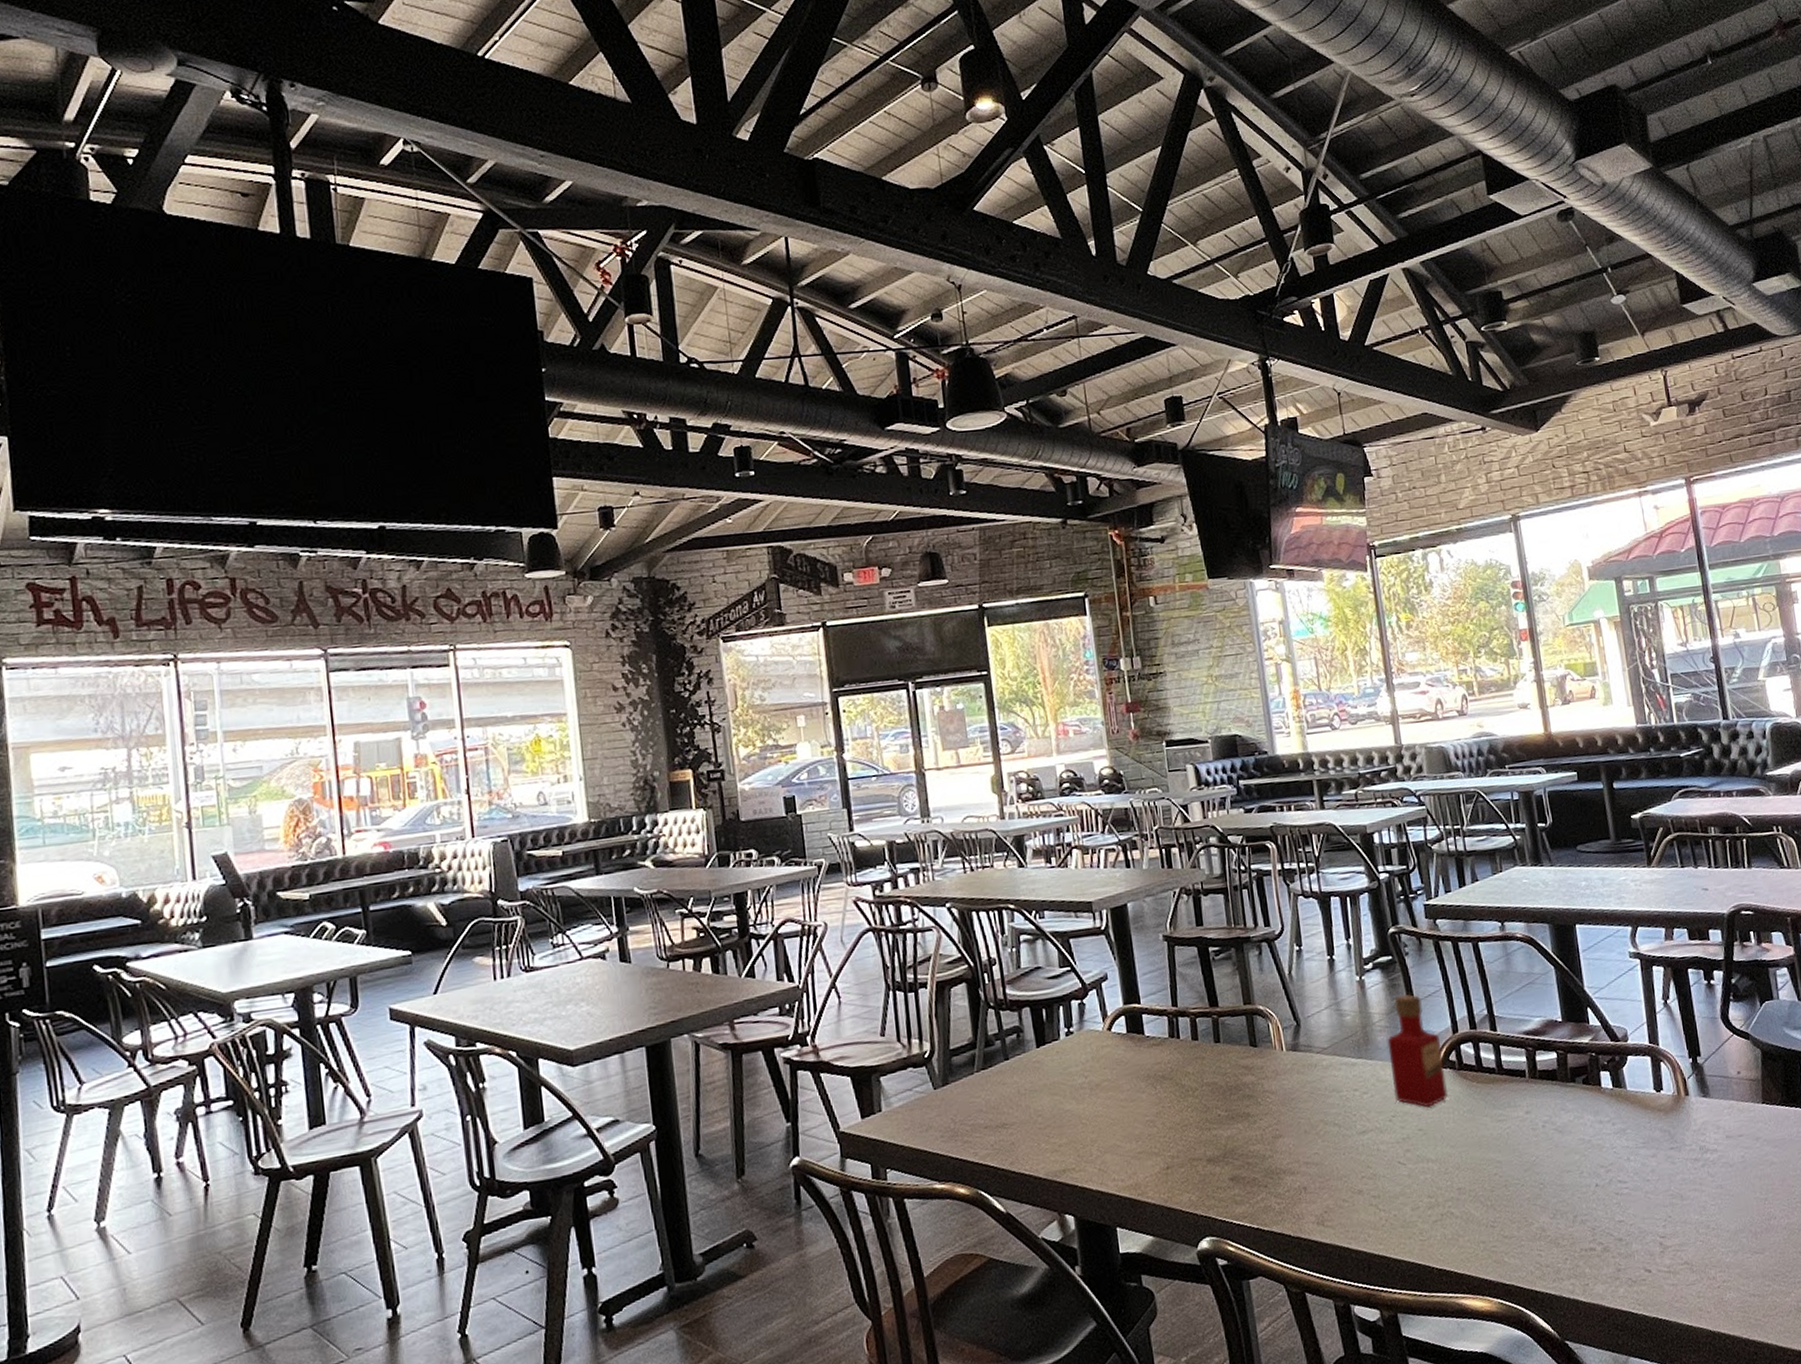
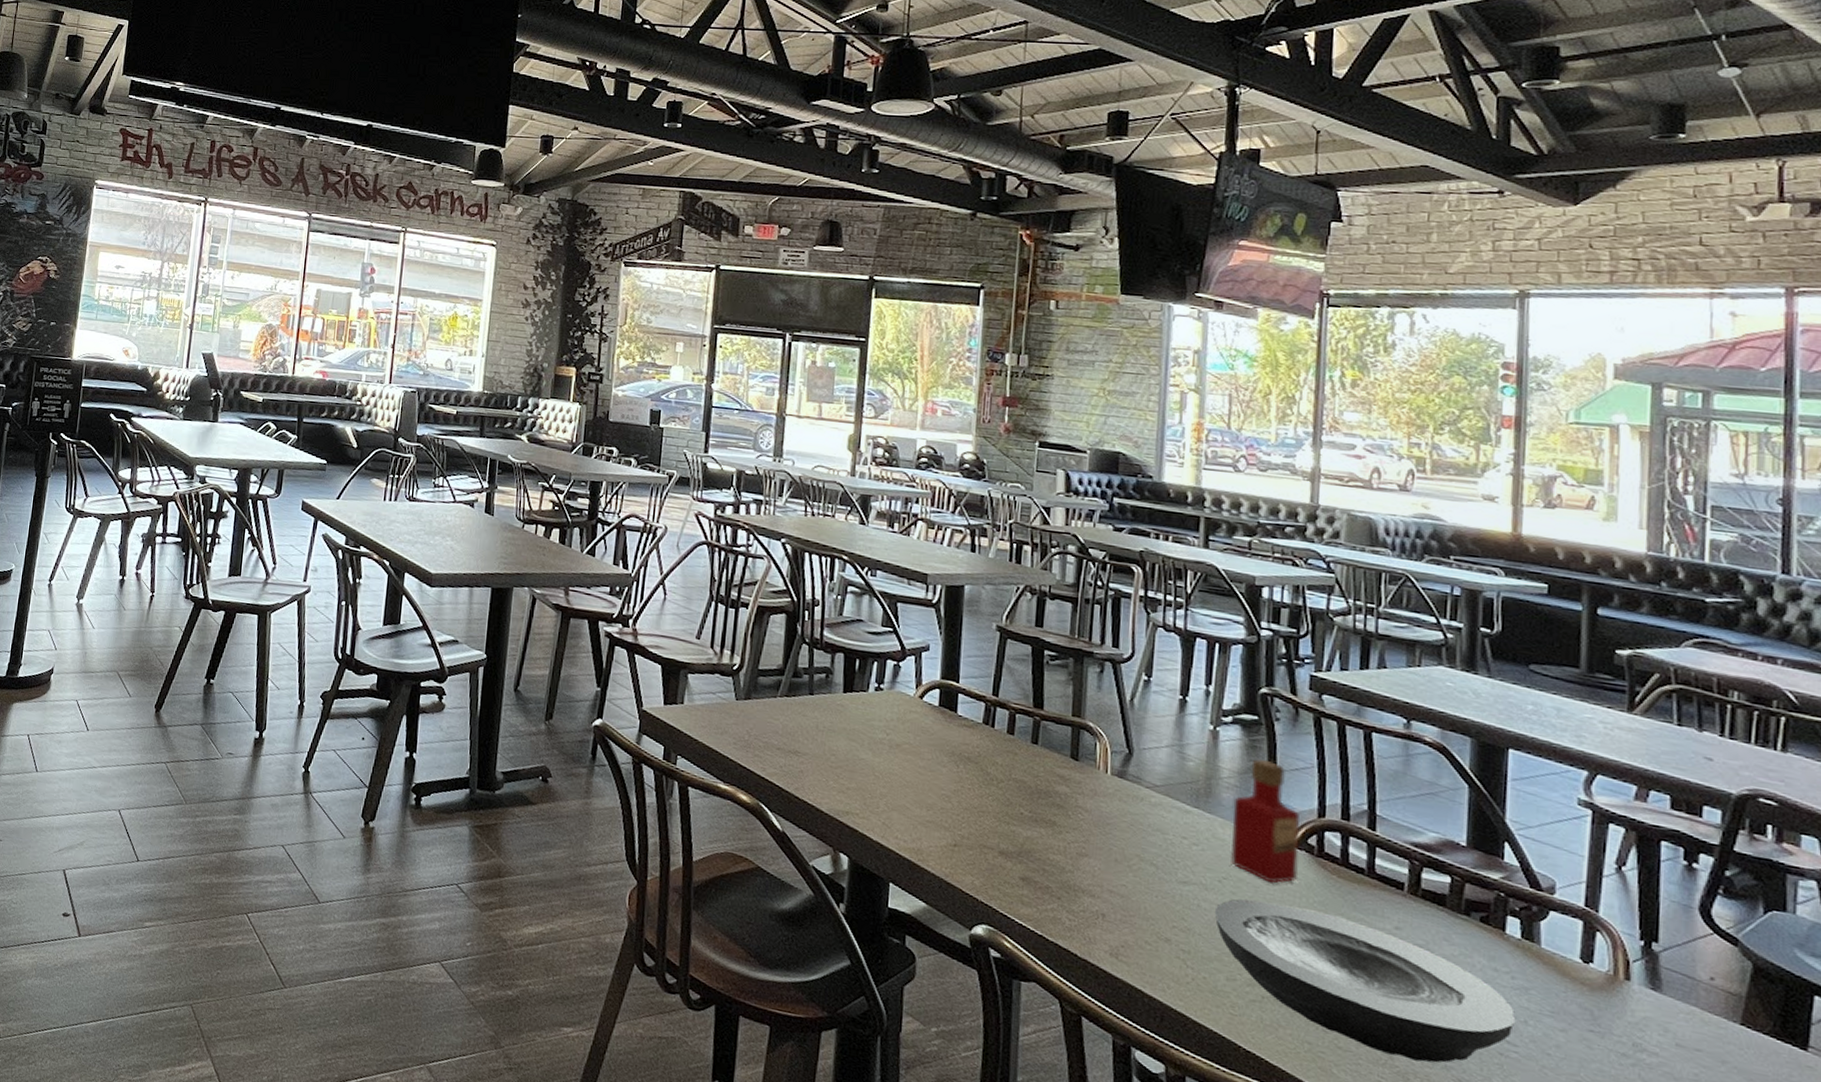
plate: none [1392,1118,1622,1228] -> present [1215,898,1516,1063]

